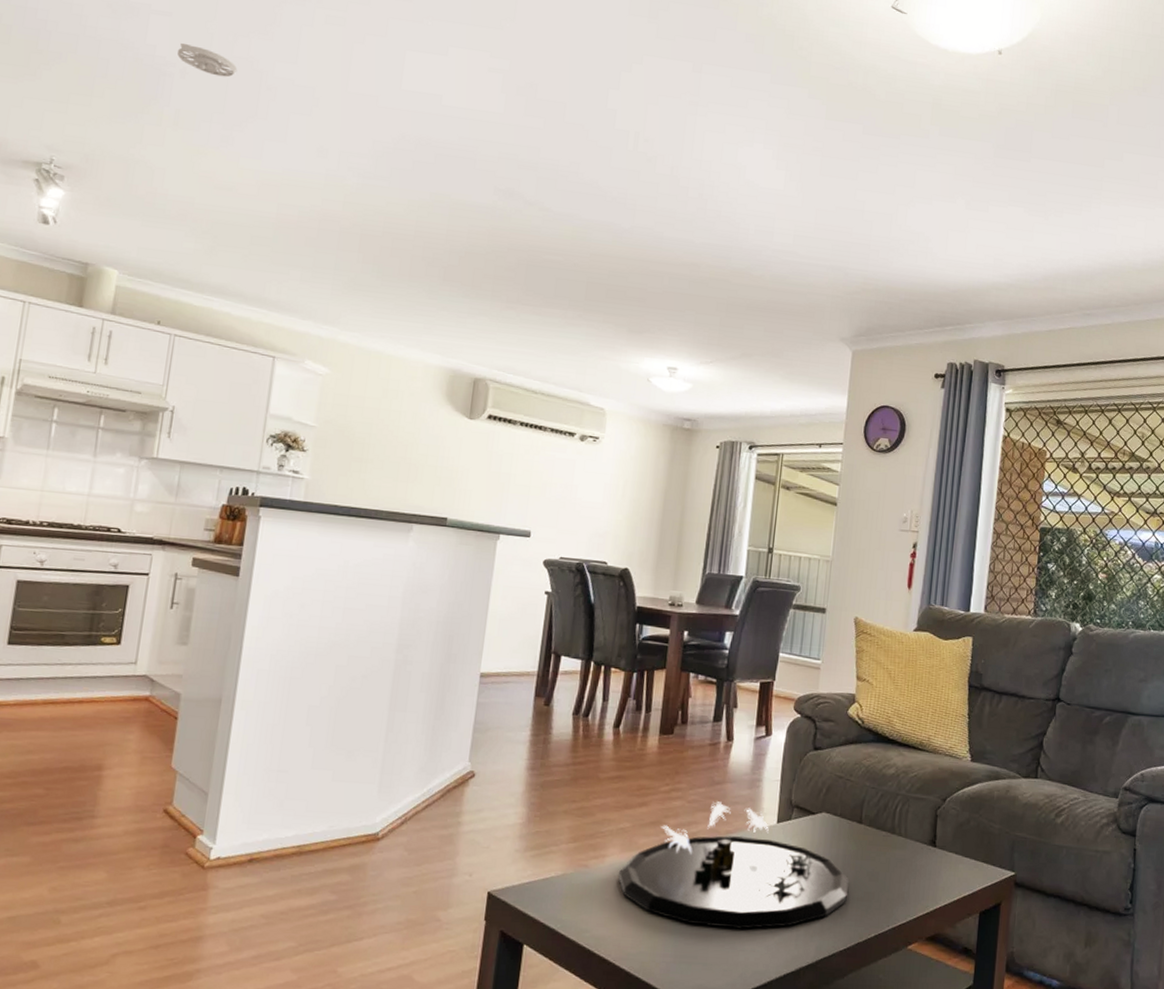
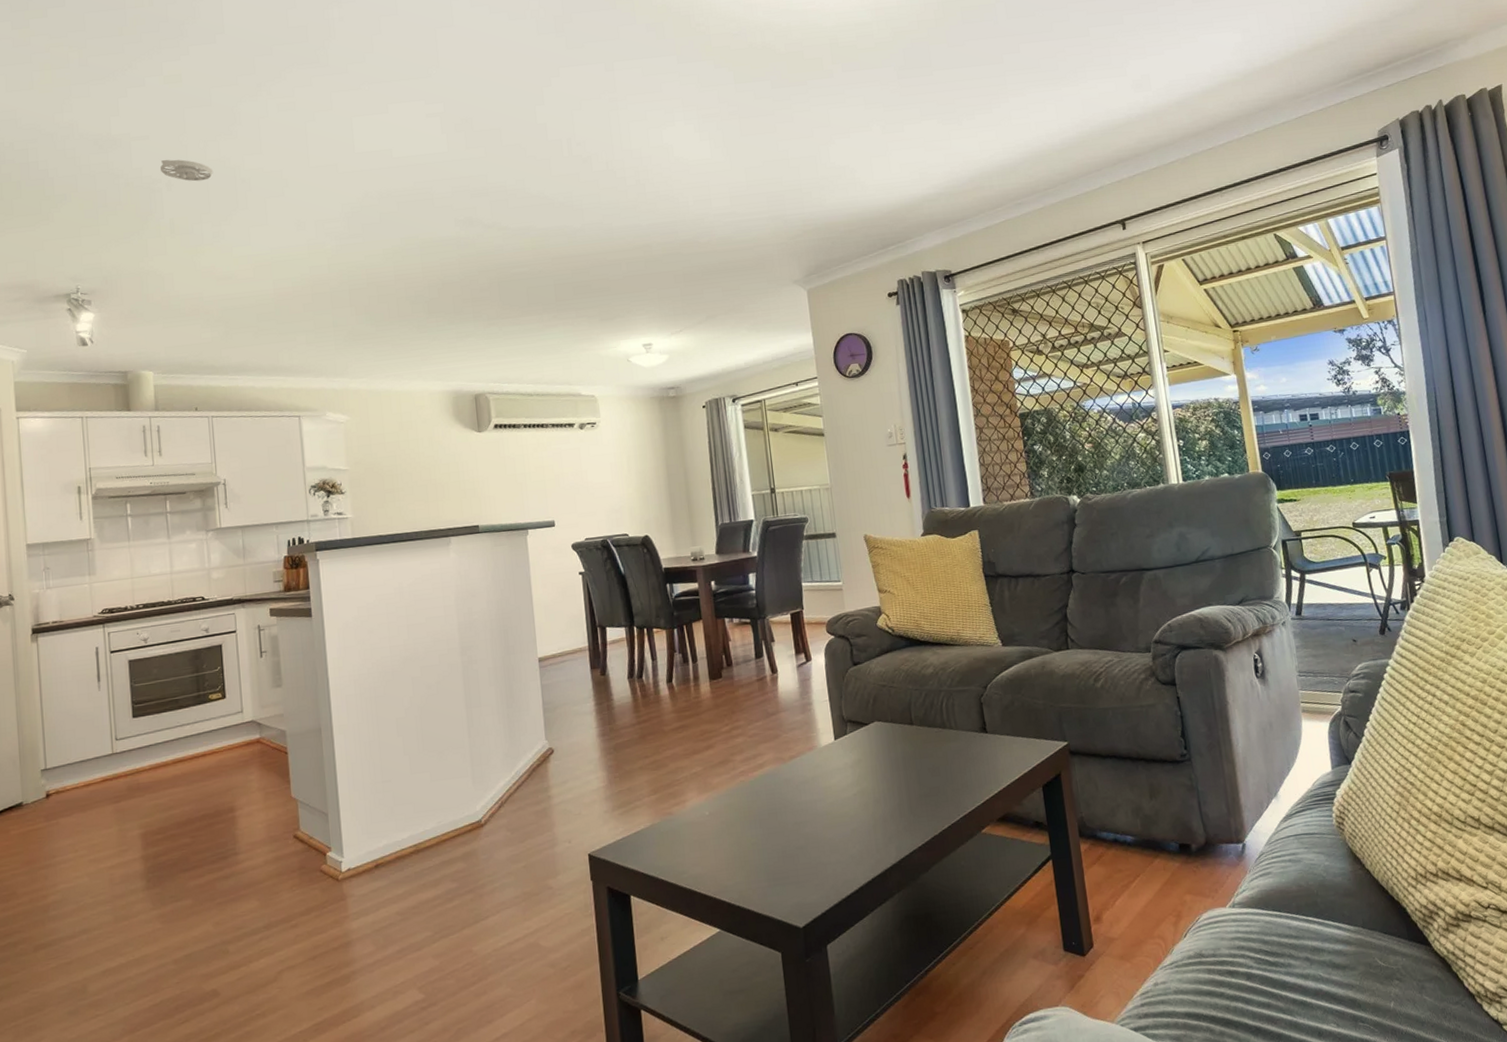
decorative tray: present [618,801,849,929] -> none [701,731,915,849]

